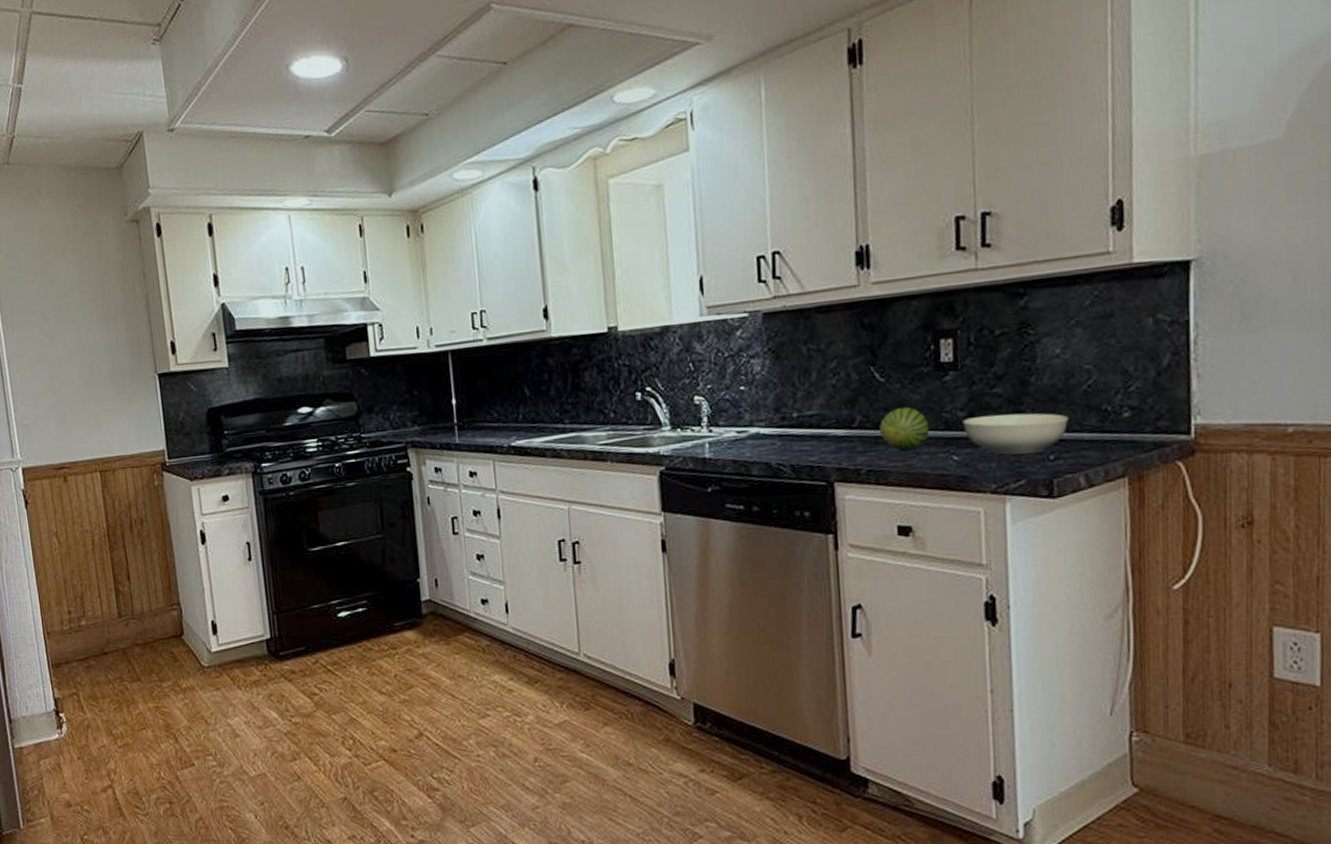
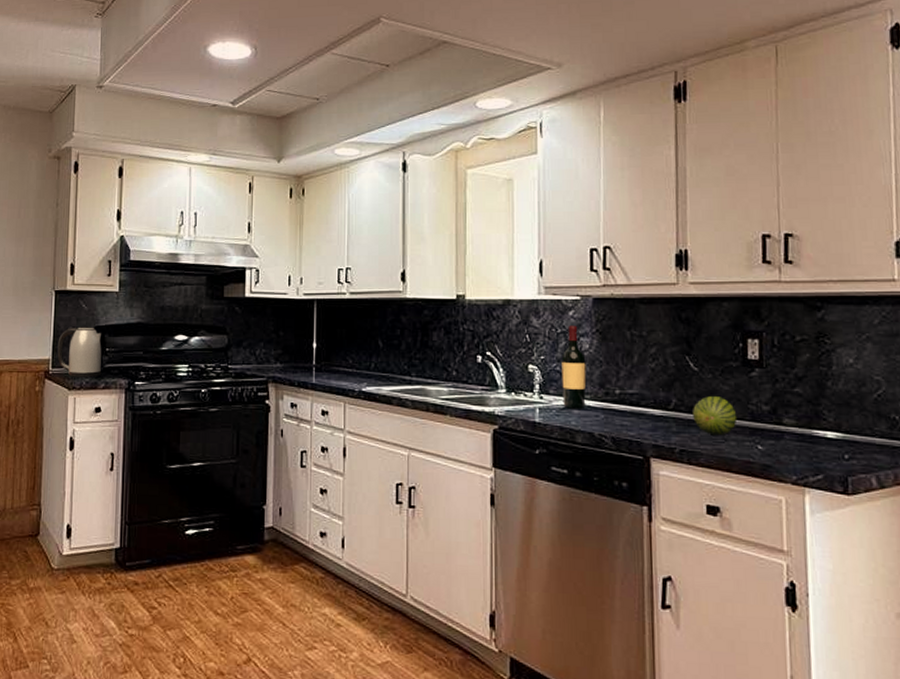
kettle: none [170,408,223,467] -> present [57,325,102,378]
wine bottle: none [730,346,760,440] -> present [561,325,586,409]
bowl: present [962,413,1069,455] -> none [766,412,862,452]

